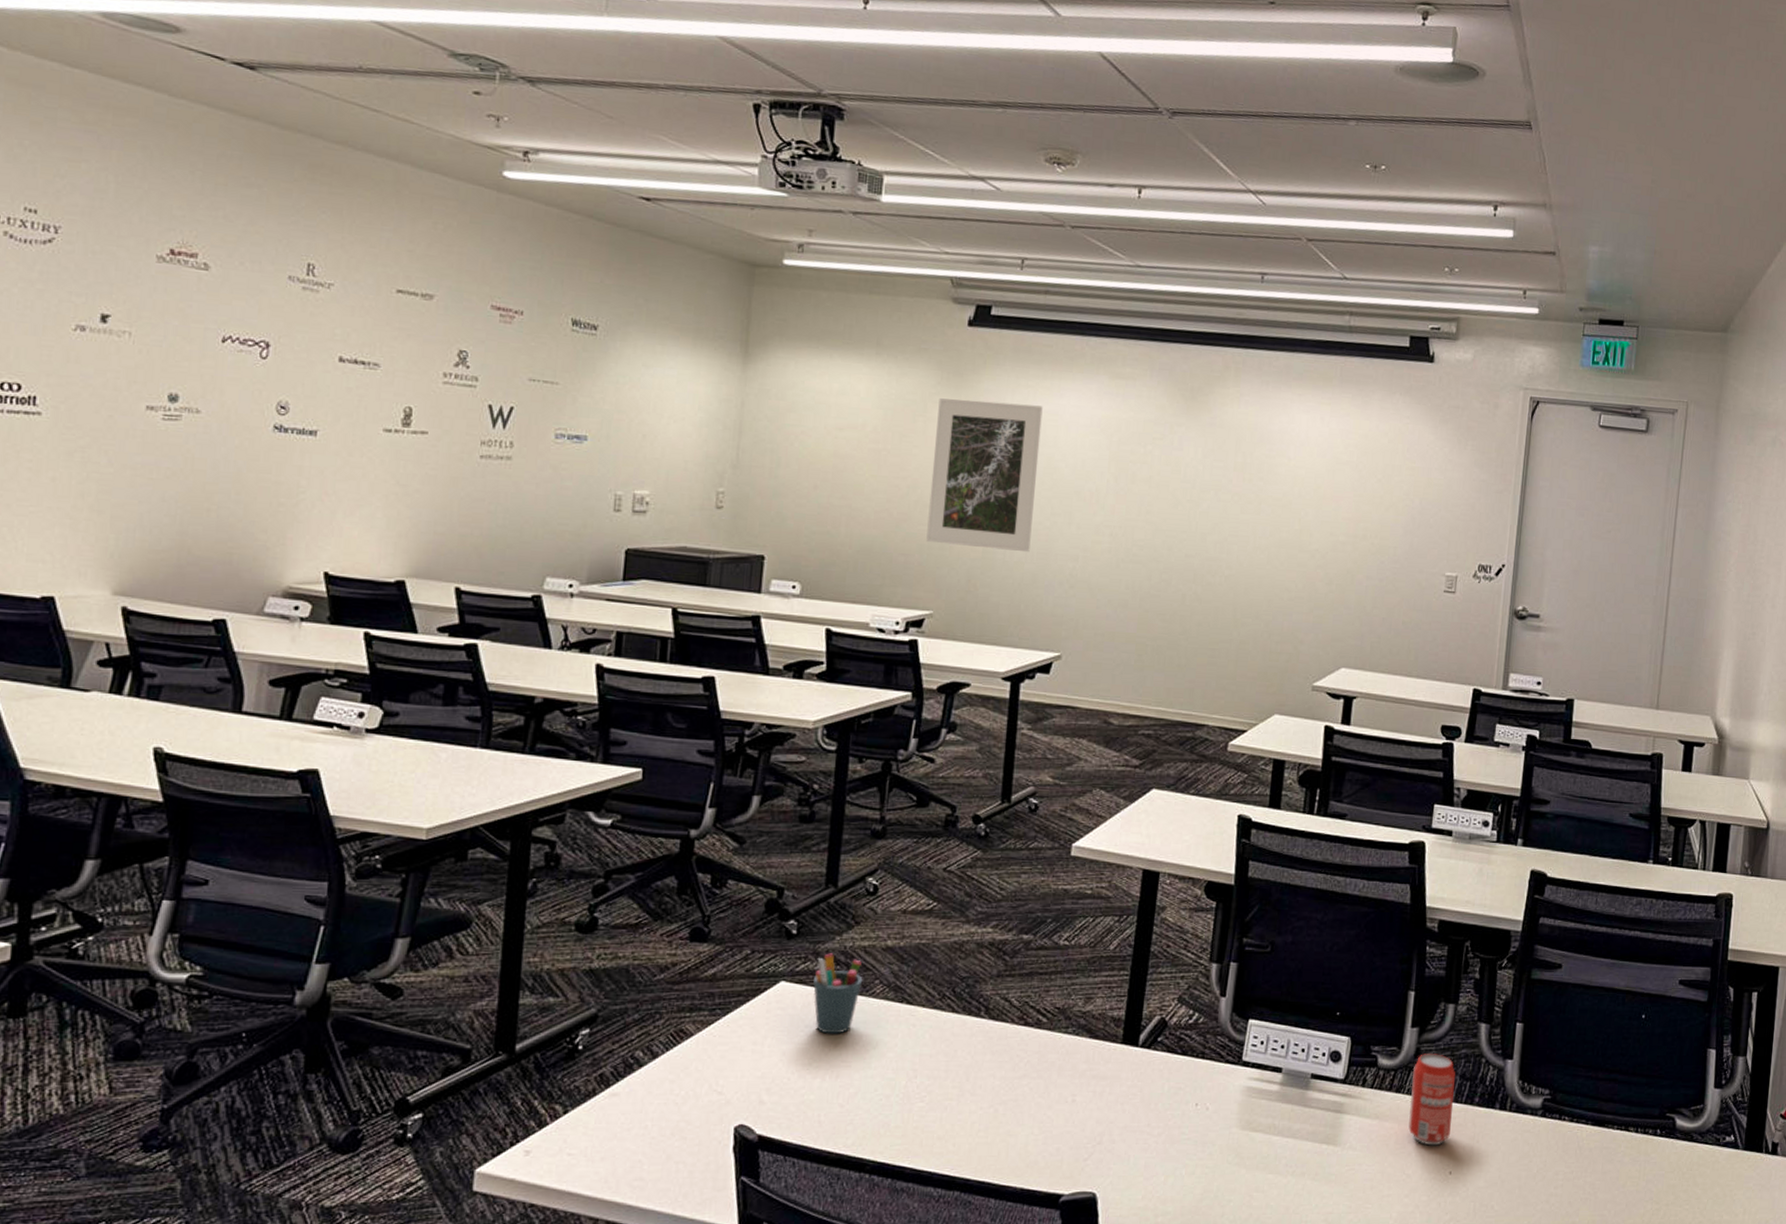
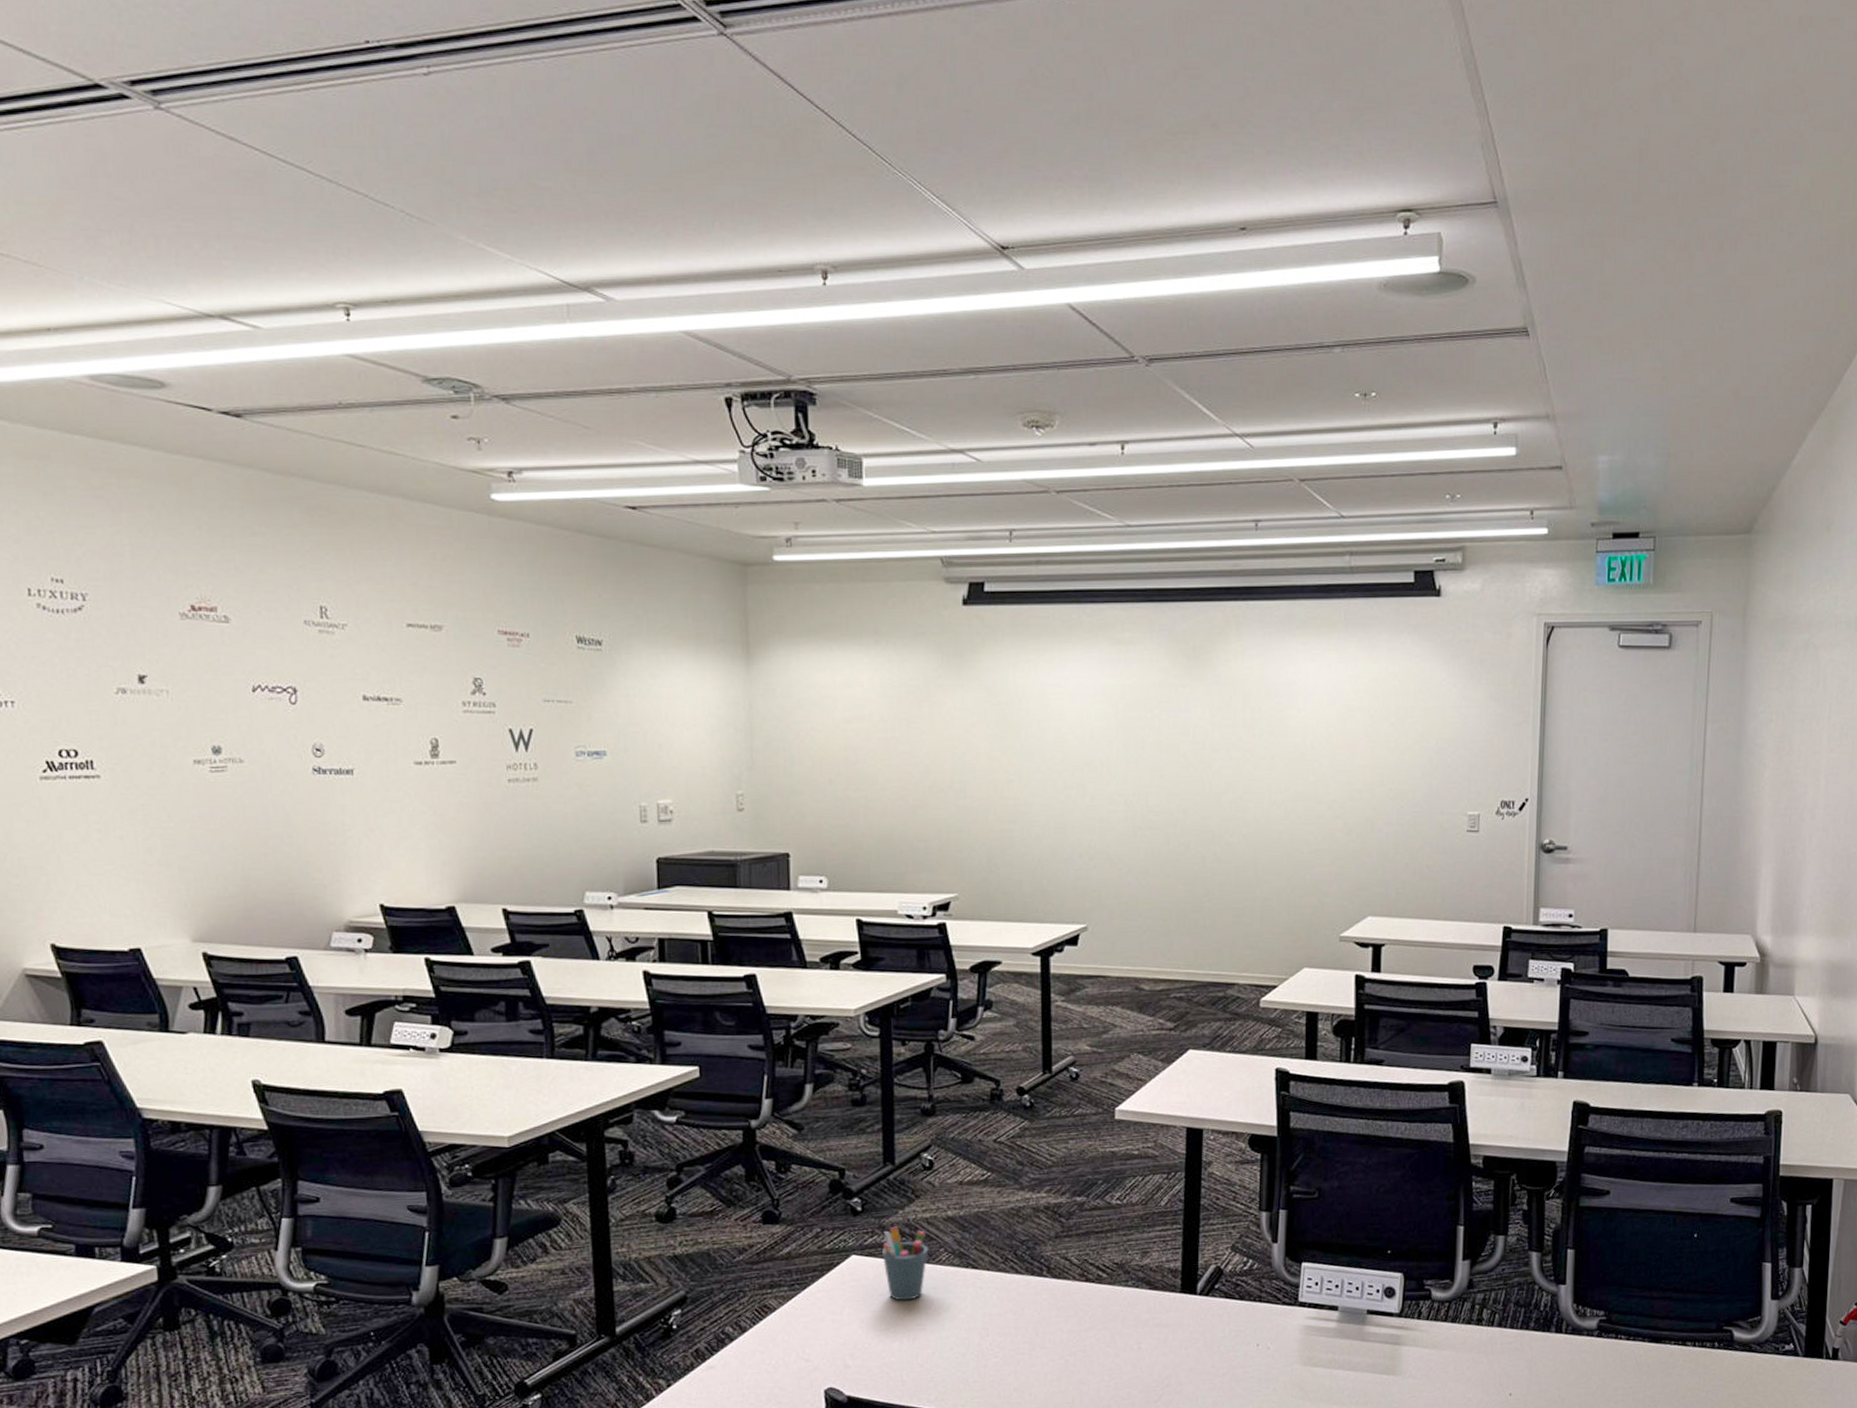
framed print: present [926,398,1043,553] -> none [942,680,1047,828]
beverage can: present [1408,1054,1455,1146] -> none [1465,1284,1509,1370]

